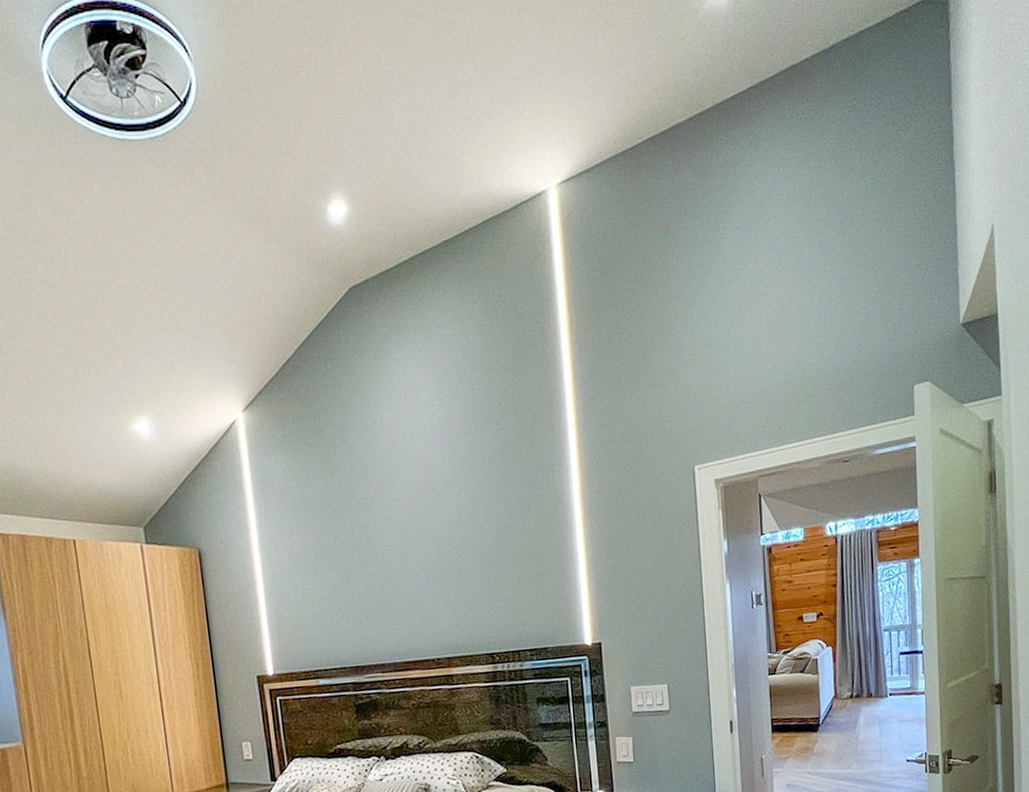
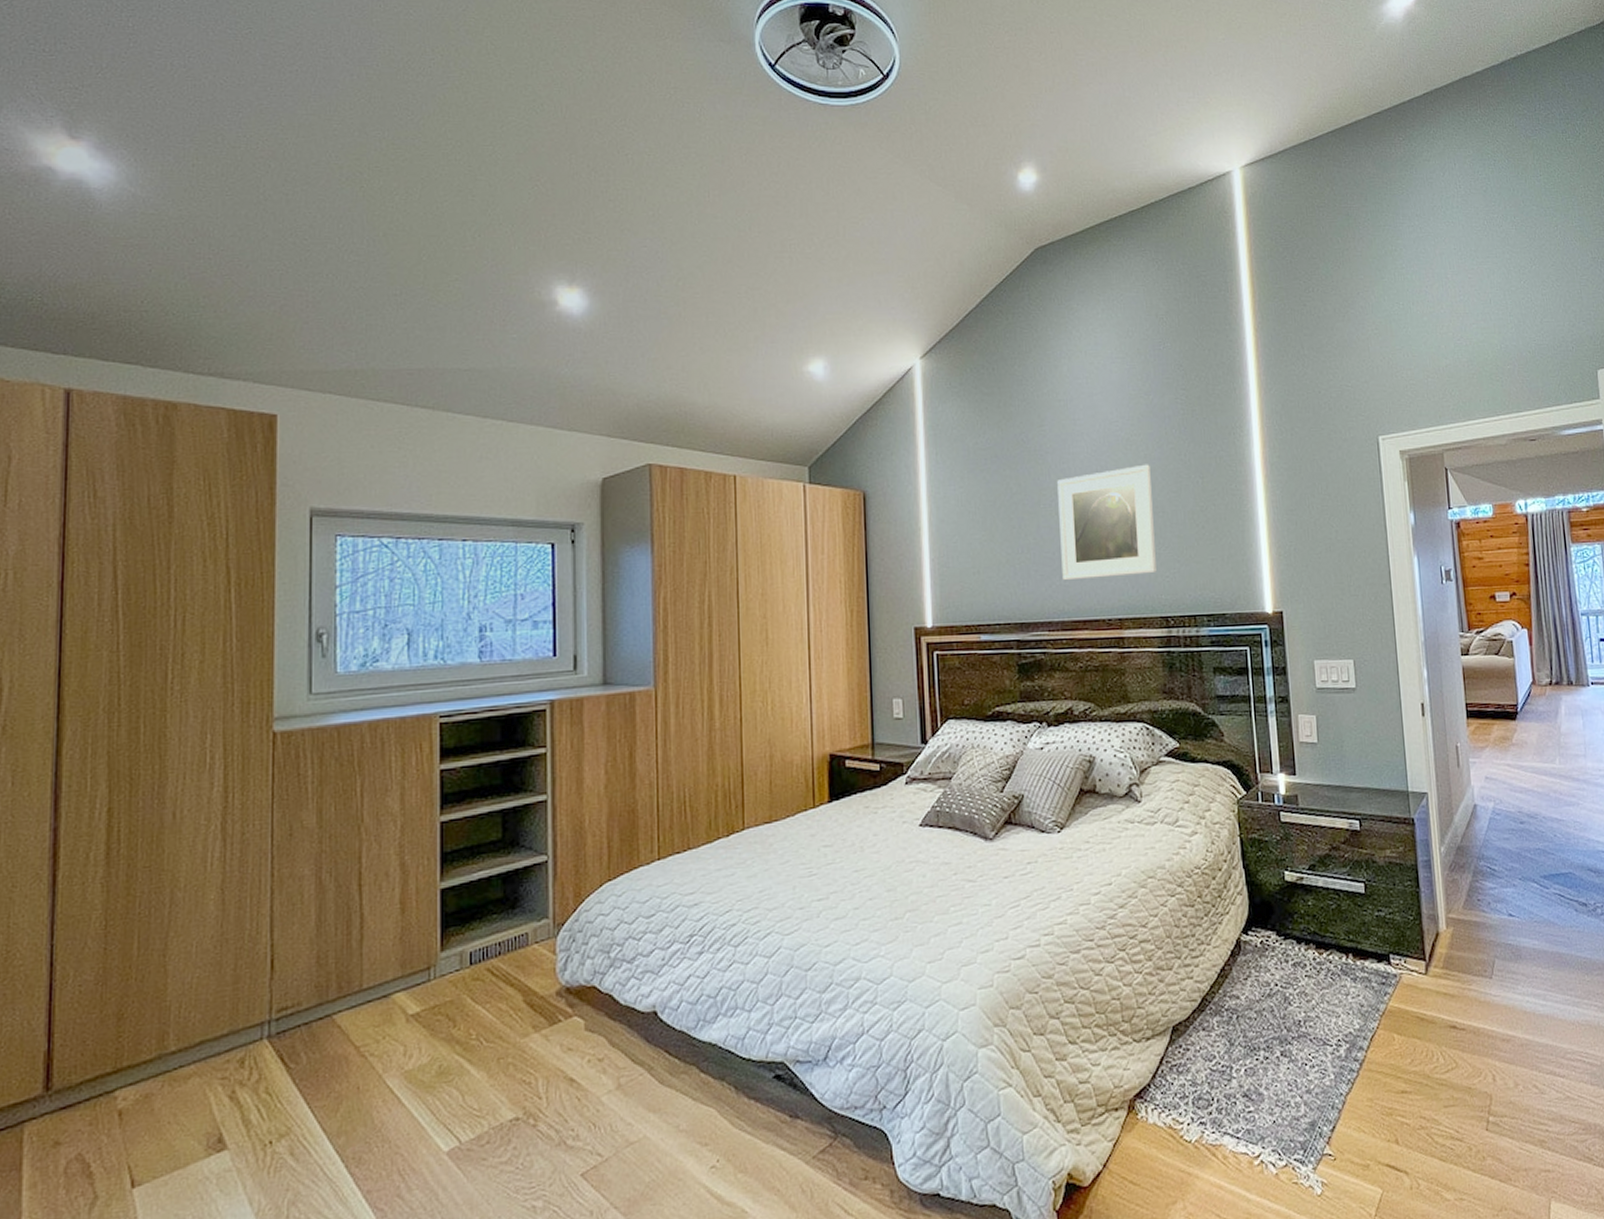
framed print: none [383,506,481,625] -> present [1057,464,1157,581]

